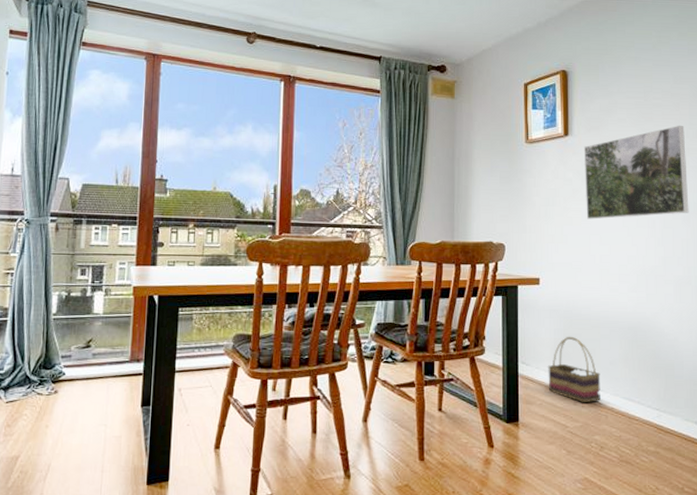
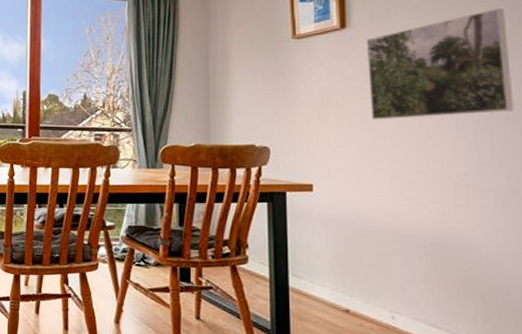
basket: present [547,336,601,403] -> none [324,249,395,326]

